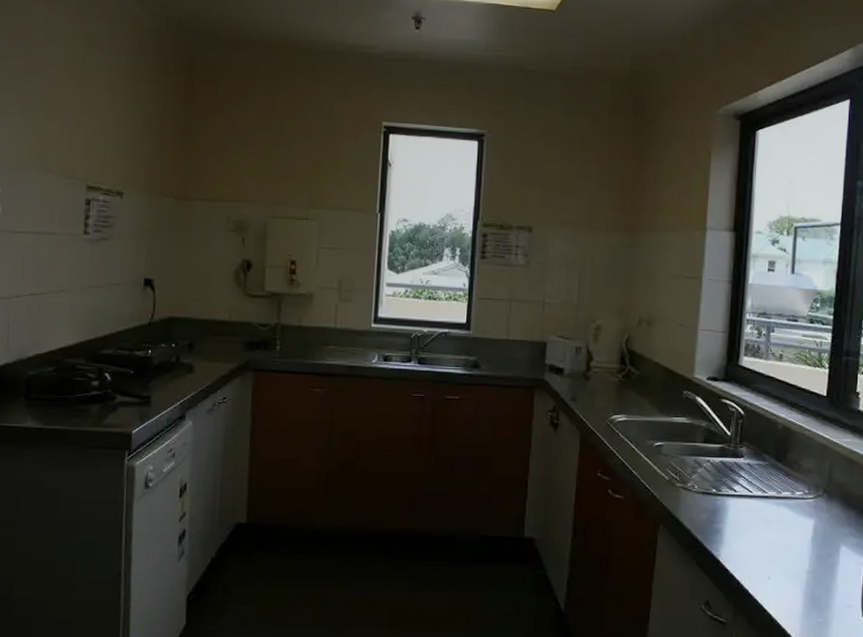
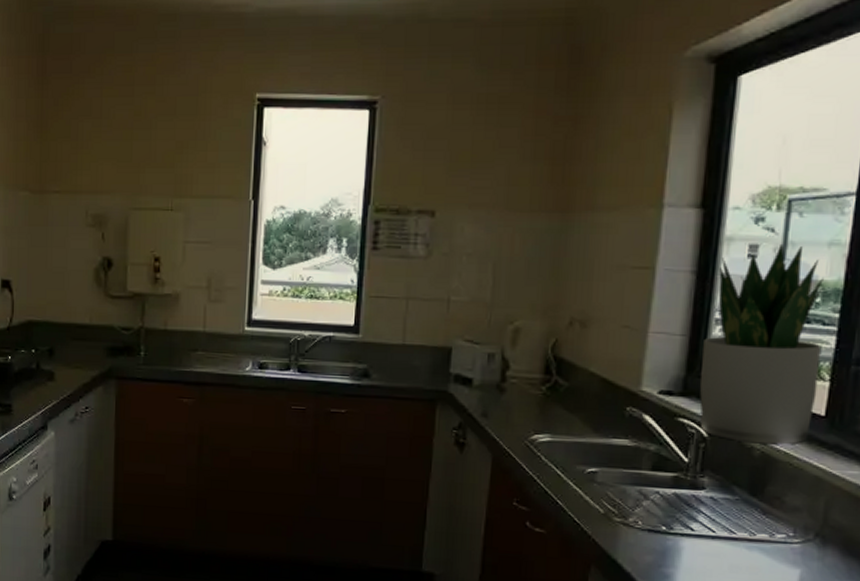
planter: none [737,261,821,420] -> present [700,243,824,445]

